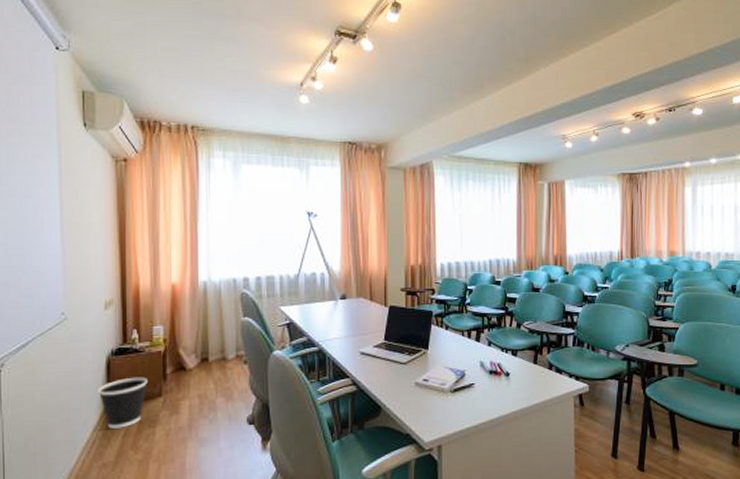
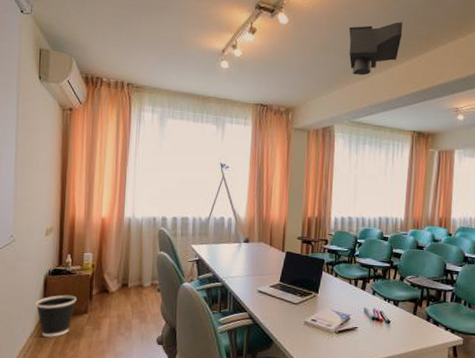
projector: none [442,43,500,105] -> present [349,21,403,76]

